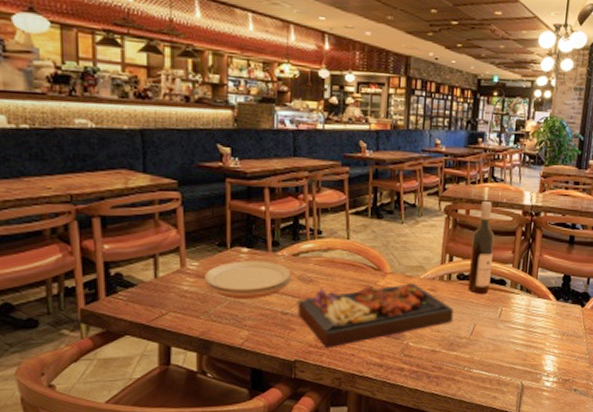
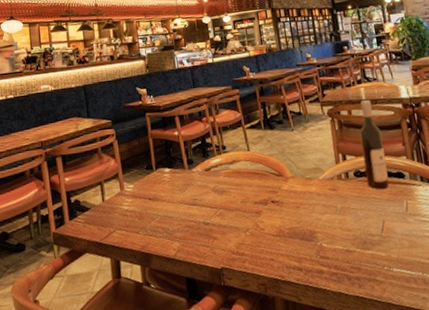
plate: present [205,260,291,299] -> none [139,177,207,214]
food platter: present [297,283,455,347] -> none [216,185,361,254]

